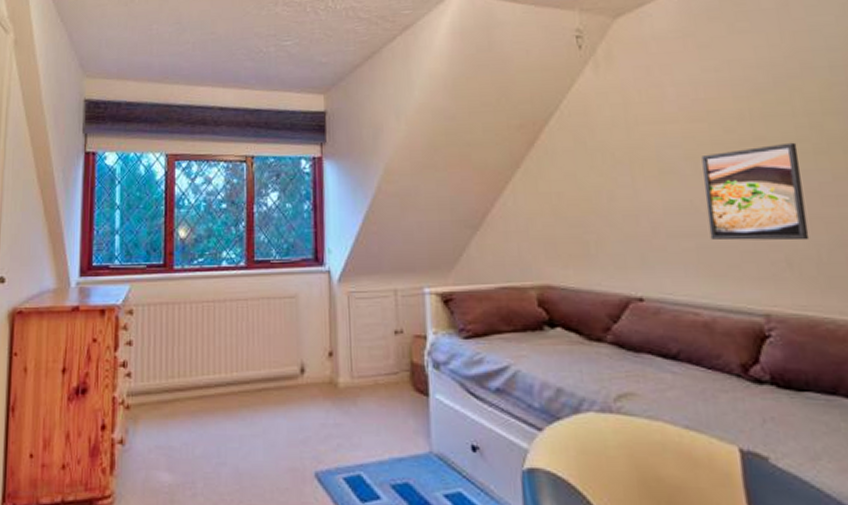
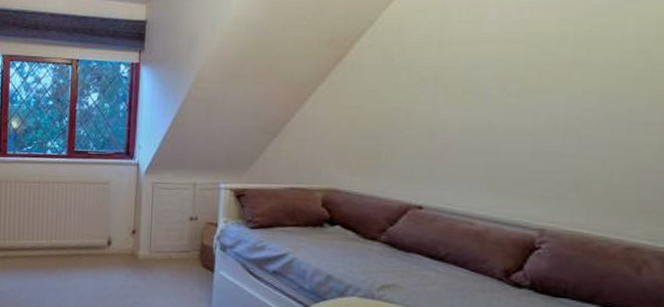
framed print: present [701,142,810,241] -> none [502,68,618,165]

